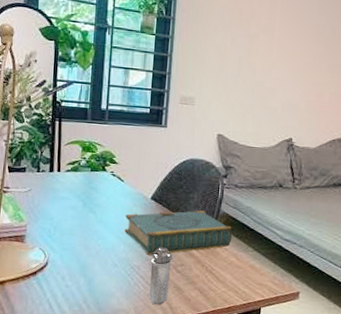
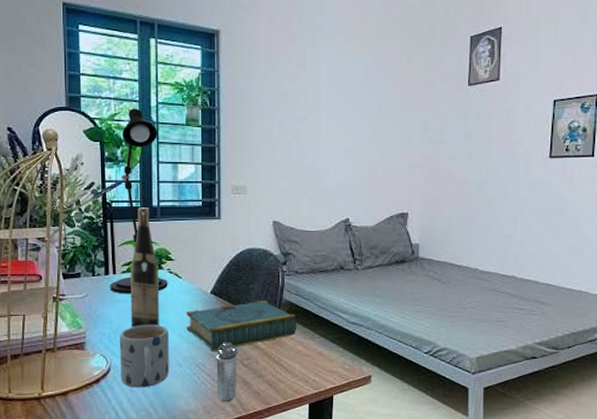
desk lamp: none [53,10,113,193] -> present [110,108,168,294]
mug: none [57,223,107,284] -> present [120,325,169,388]
wine bottle: none [71,109,103,226] -> present [130,207,159,327]

